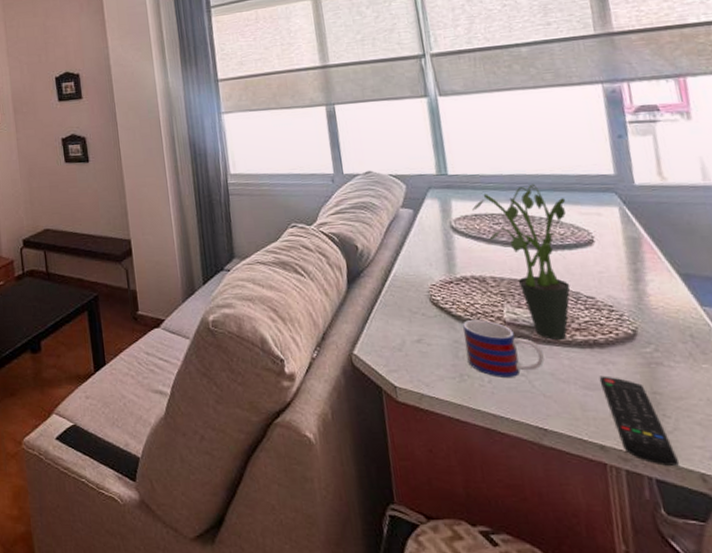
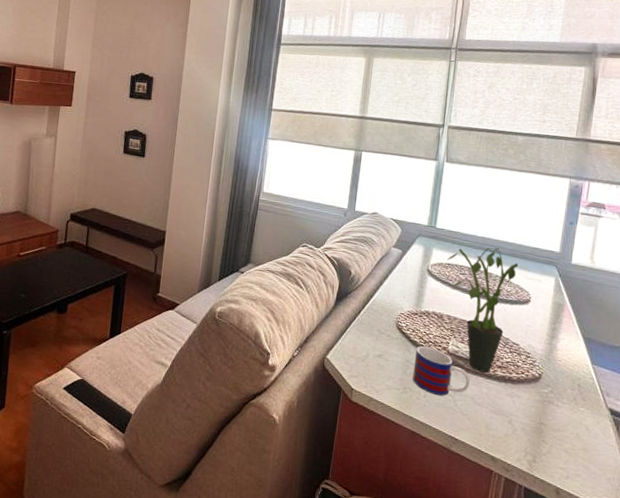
remote control: present [599,376,679,466] -> none [505,405,544,480]

